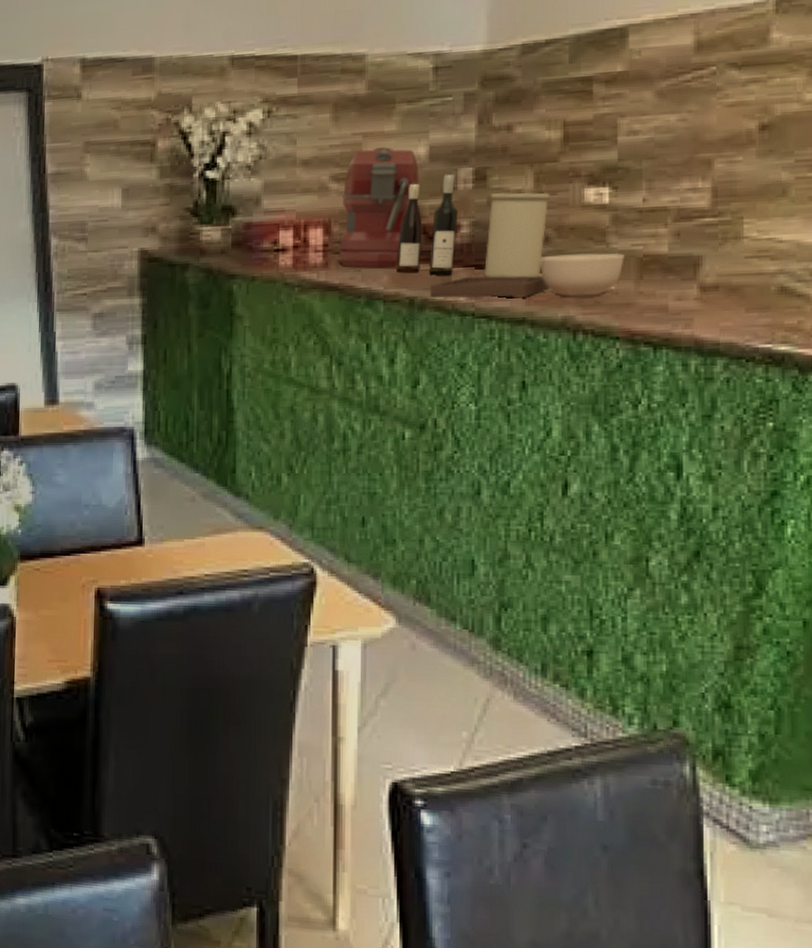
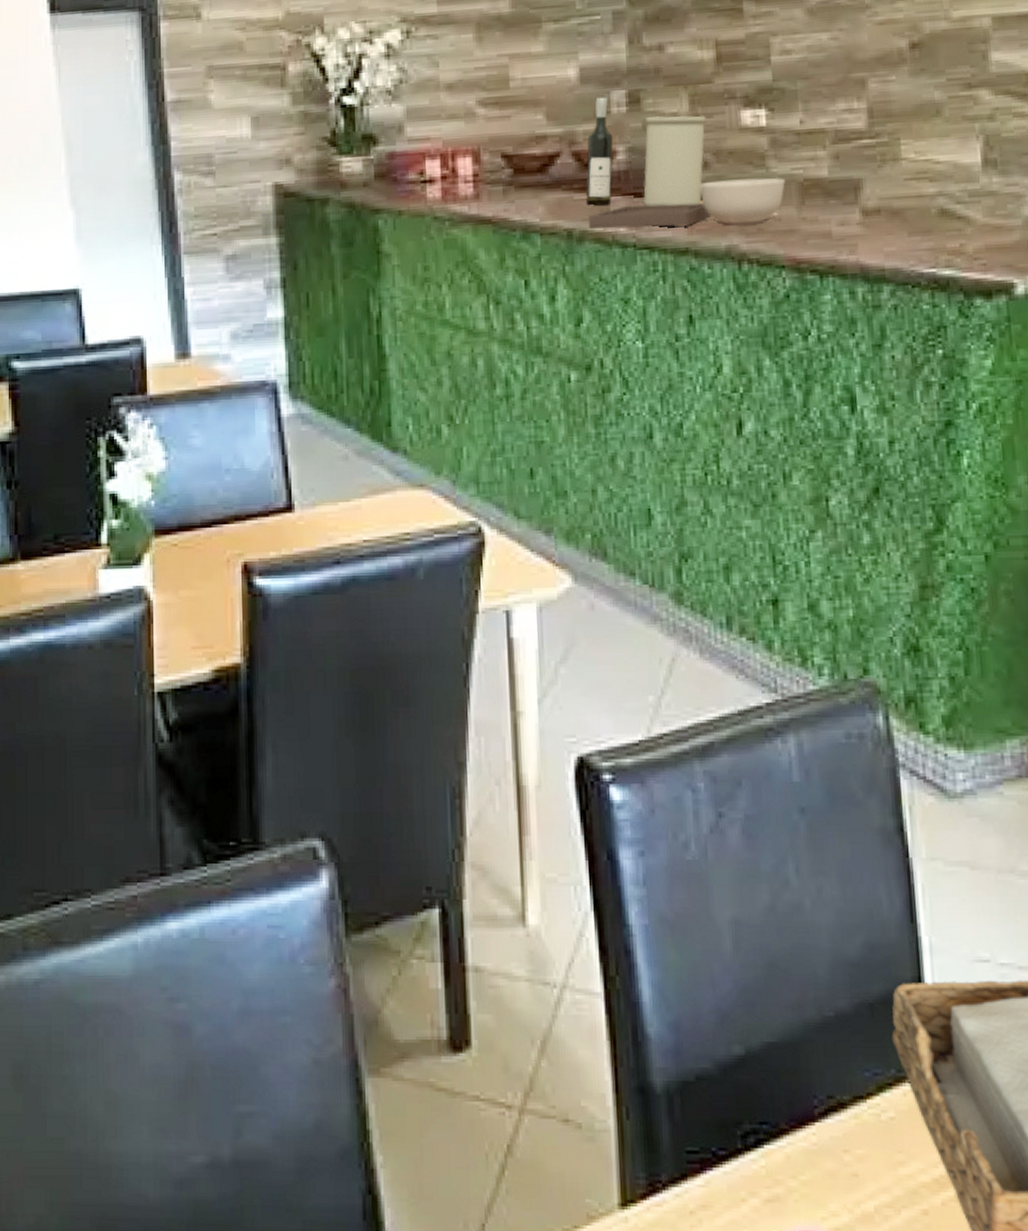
coffee machine: present [338,147,419,270] -> none [490,69,571,200]
bottle: present [395,183,423,274] -> none [551,107,578,204]

